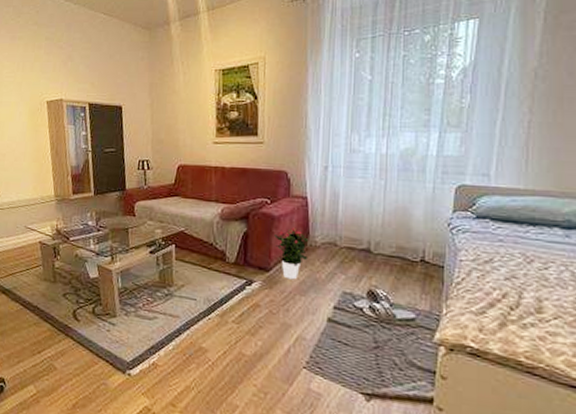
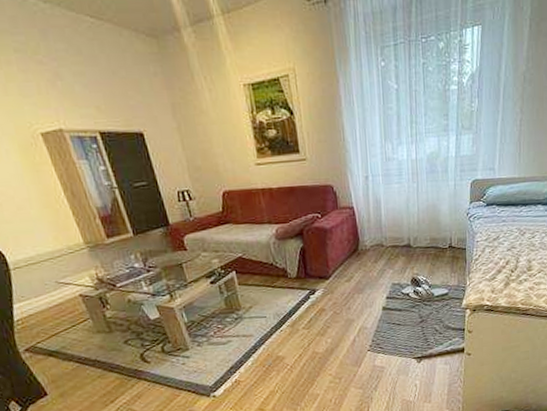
potted flower: present [274,227,308,280] -> none [329,236,361,283]

